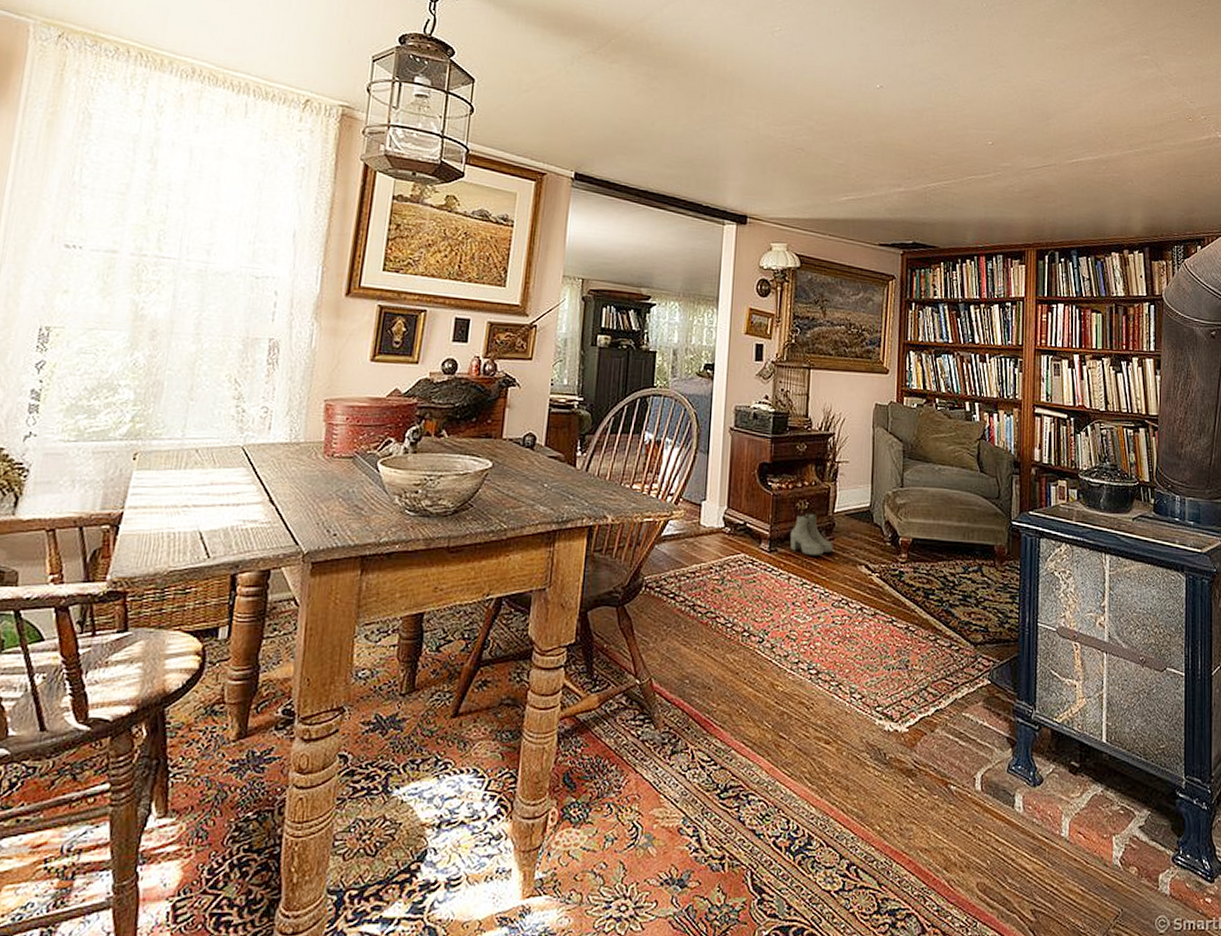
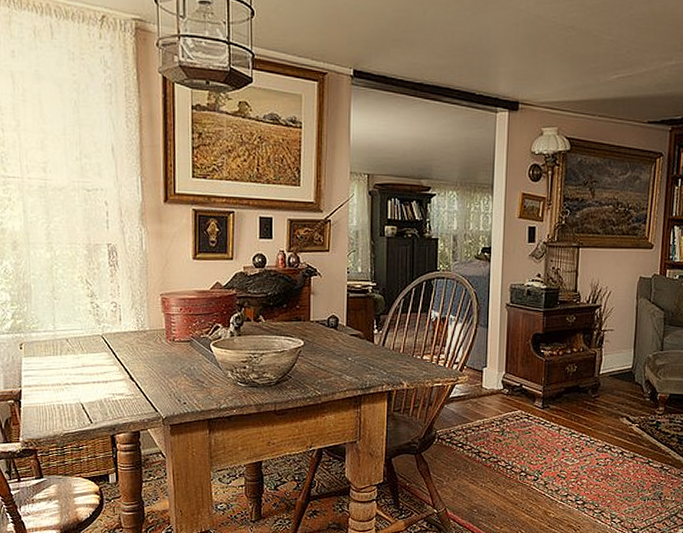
boots: present [790,512,833,557] -> none [560,375,598,411]

